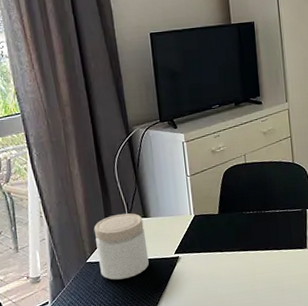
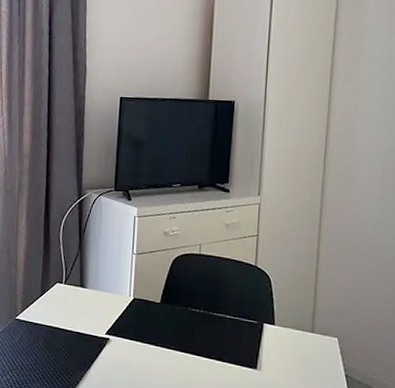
jar: present [93,213,149,280] -> none [27,277,79,347]

